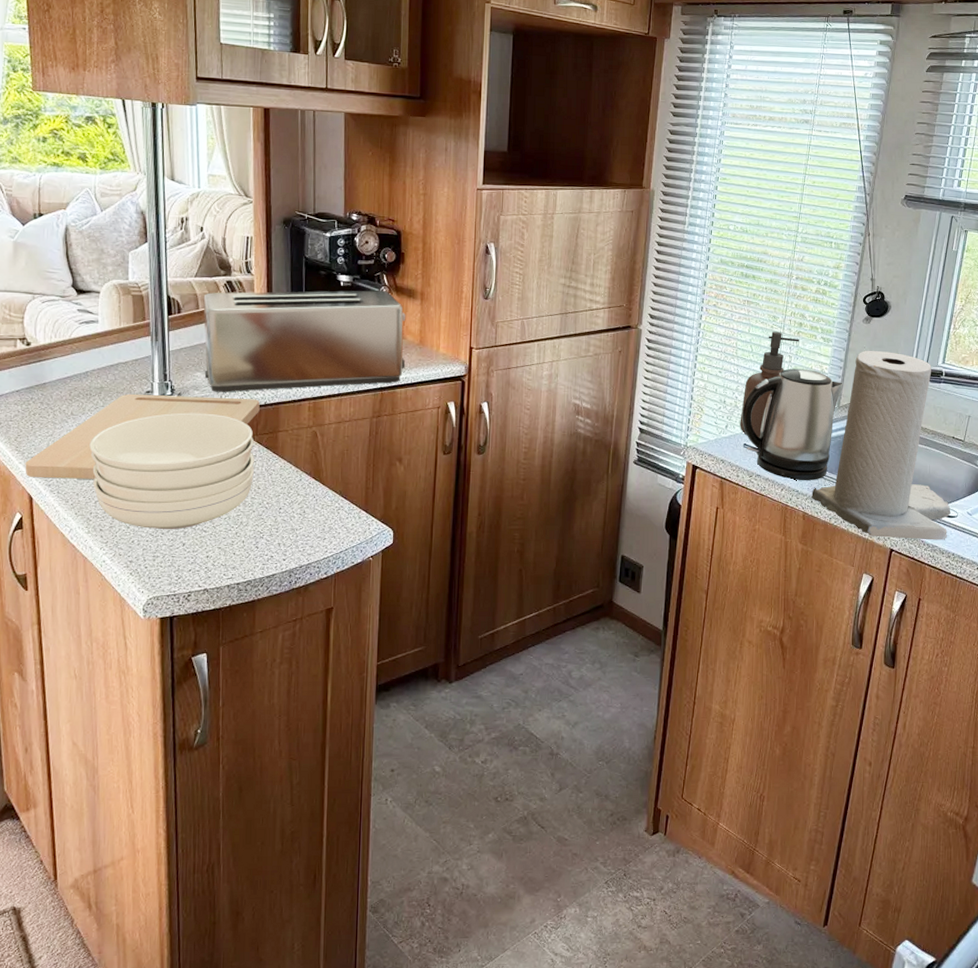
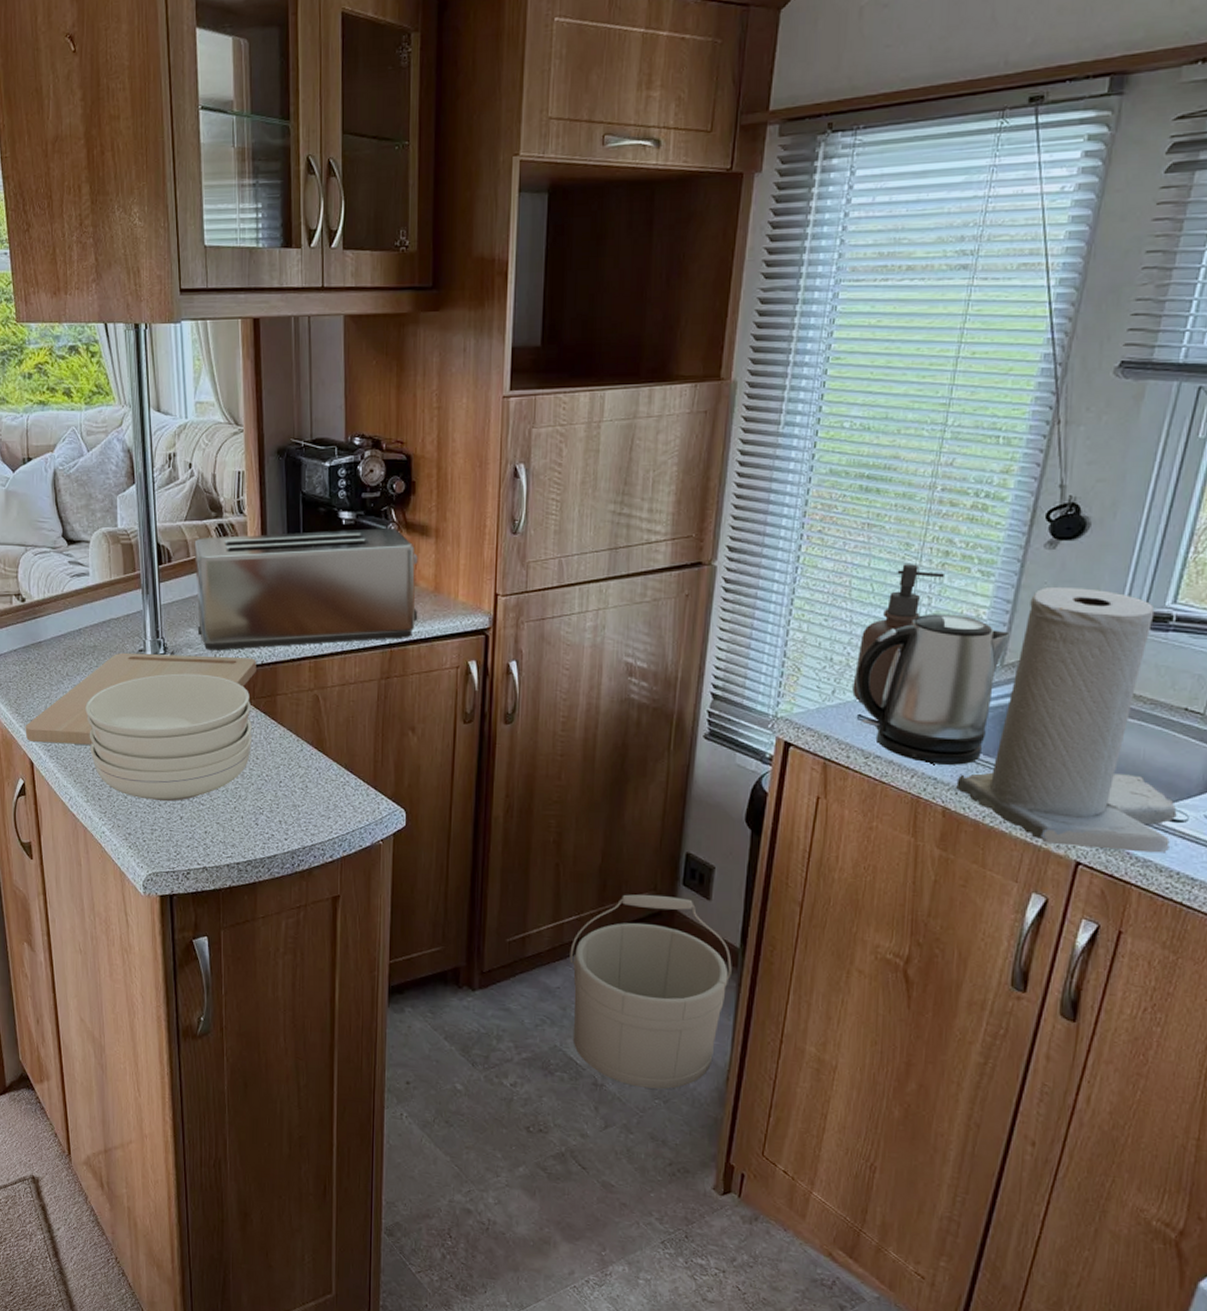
bucket: none [530,591,657,752] -> present [569,894,732,1090]

